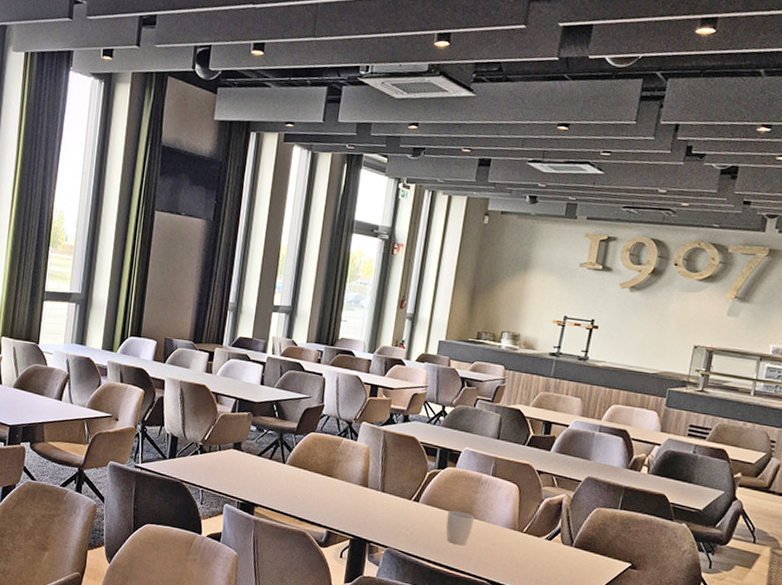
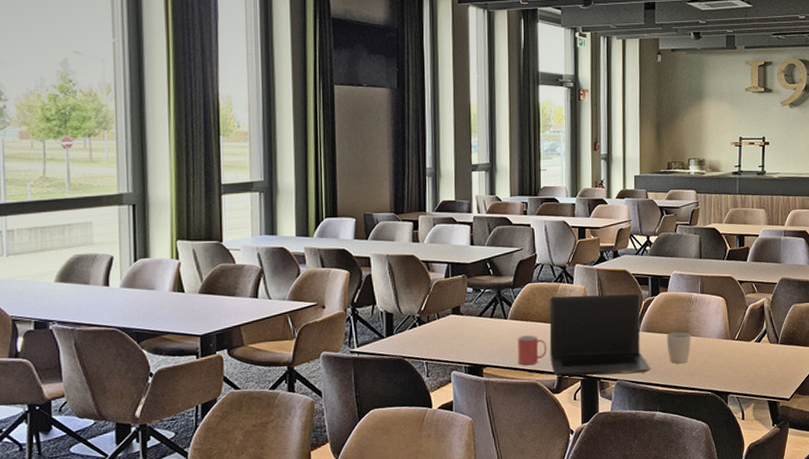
mug: none [290,483,321,514] -> present [518,335,547,365]
laptop computer: none [322,450,426,546] -> present [549,293,651,377]

